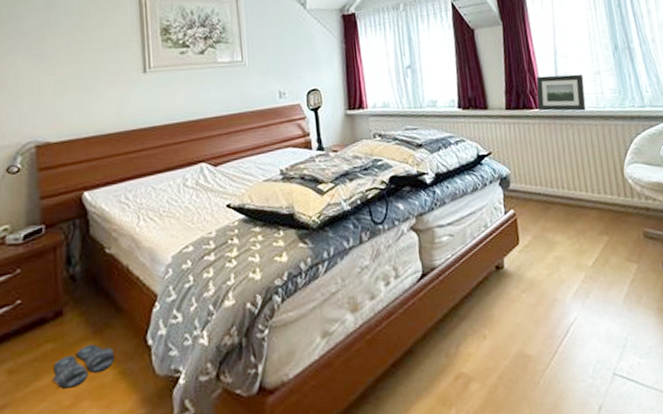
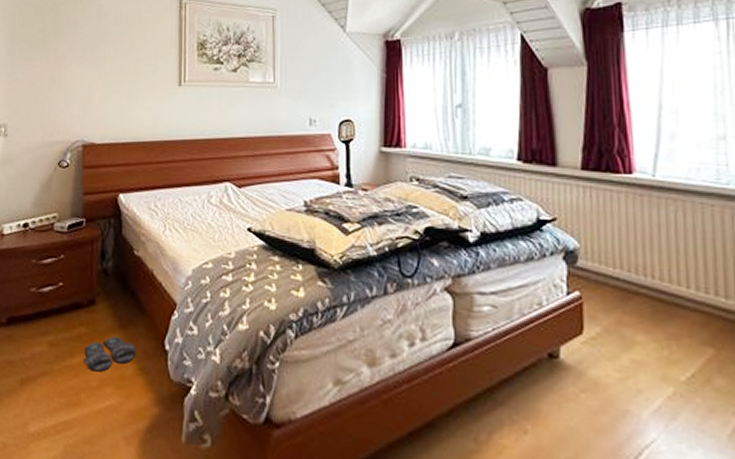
picture frame: present [536,74,586,112] -> none [627,134,700,185]

